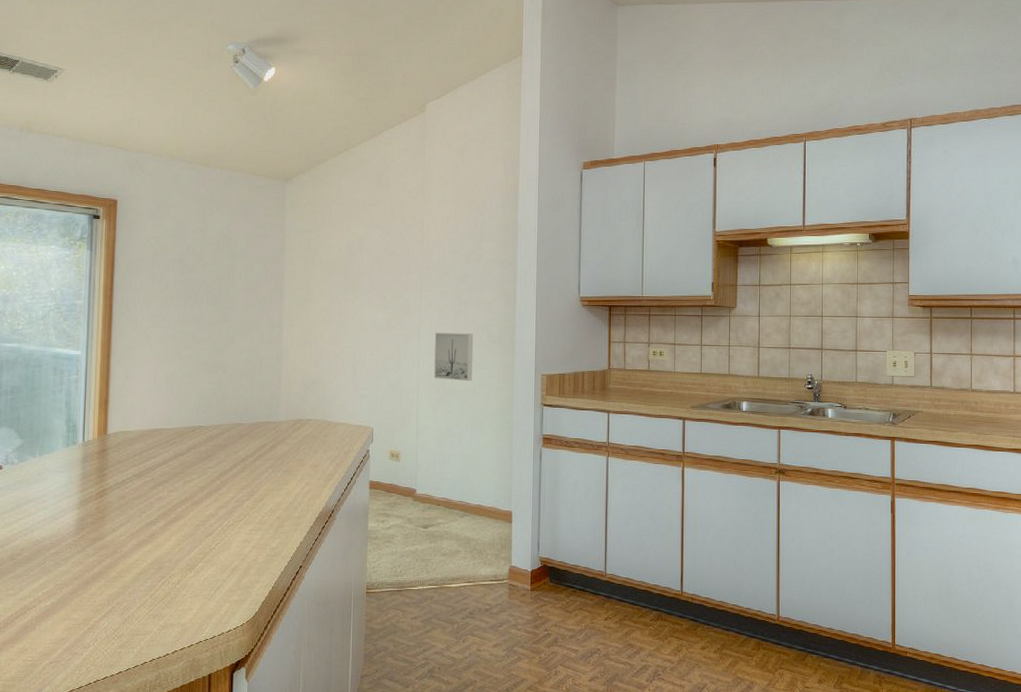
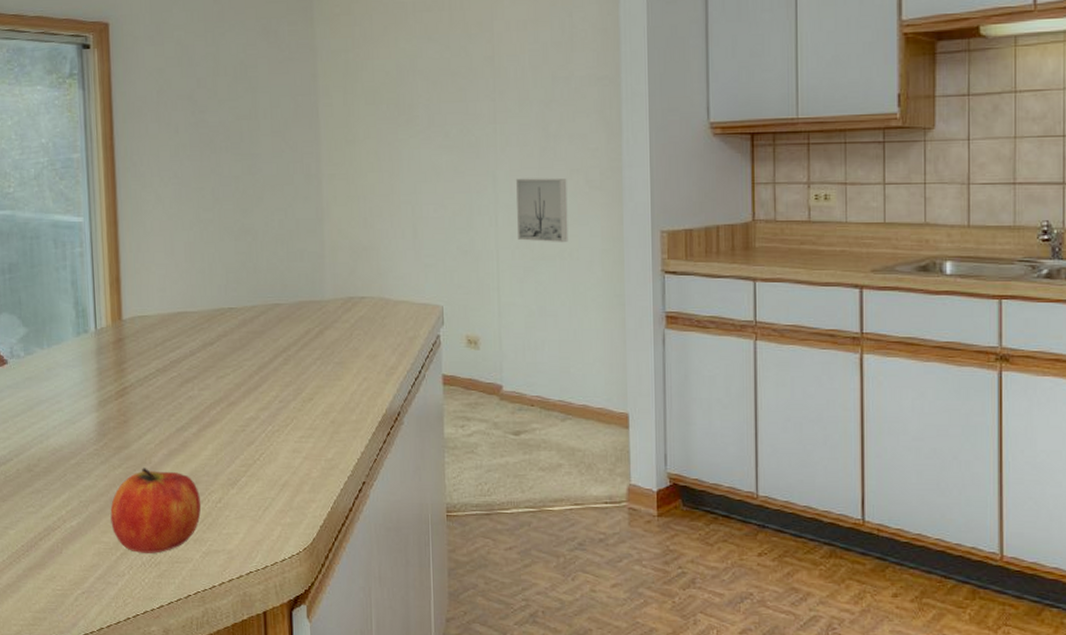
fruit: none [81,556,162,628] -> present [110,468,201,554]

